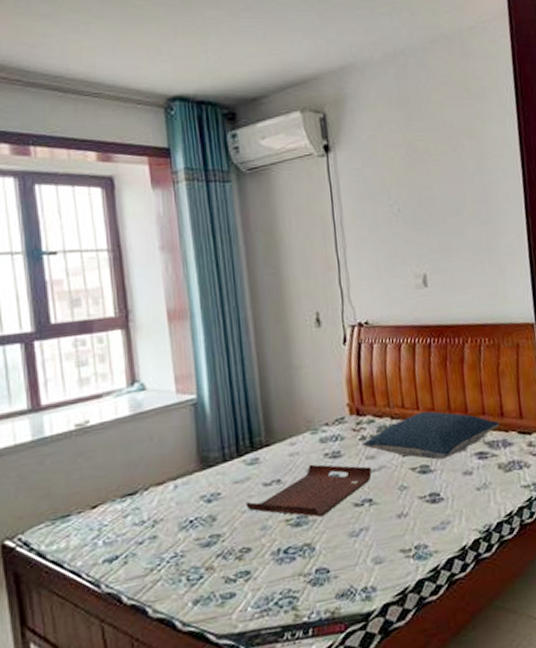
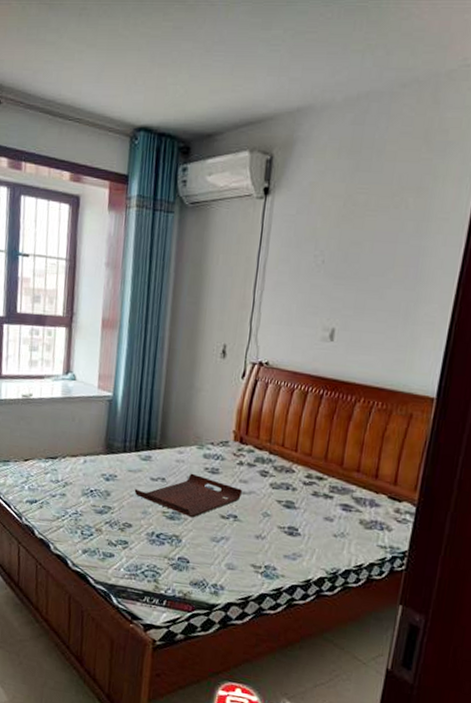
pillow: present [362,411,500,460] -> none [239,454,372,501]

